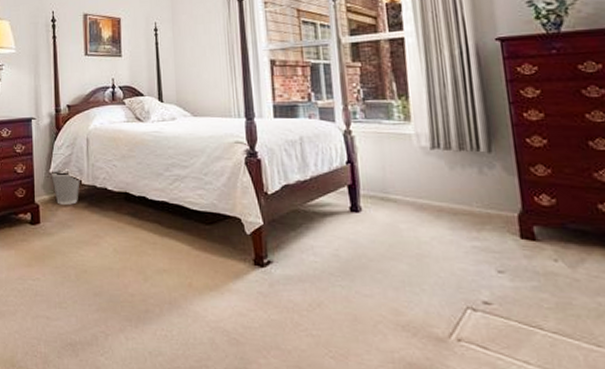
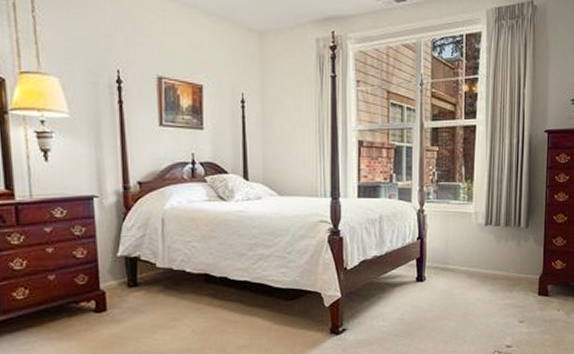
wastebasket: present [50,171,80,205] -> none [118,254,154,290]

